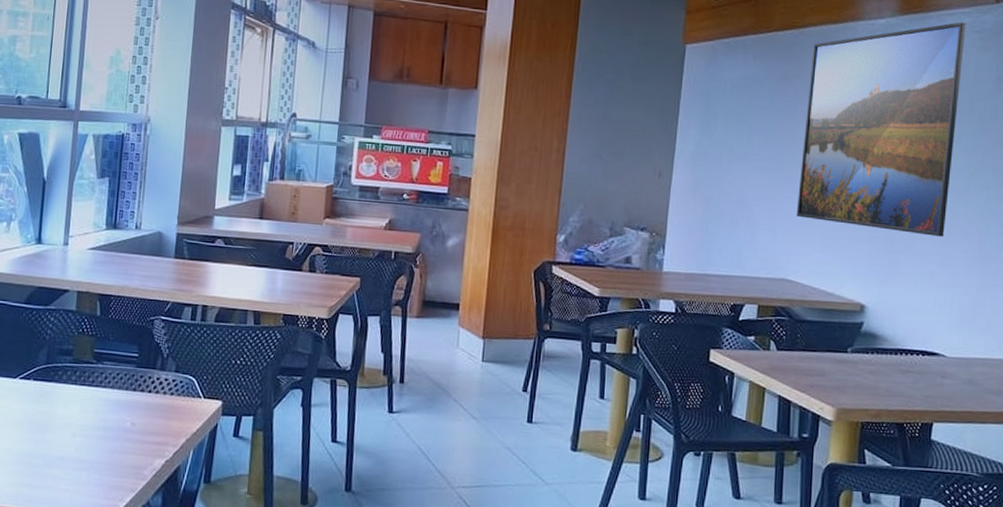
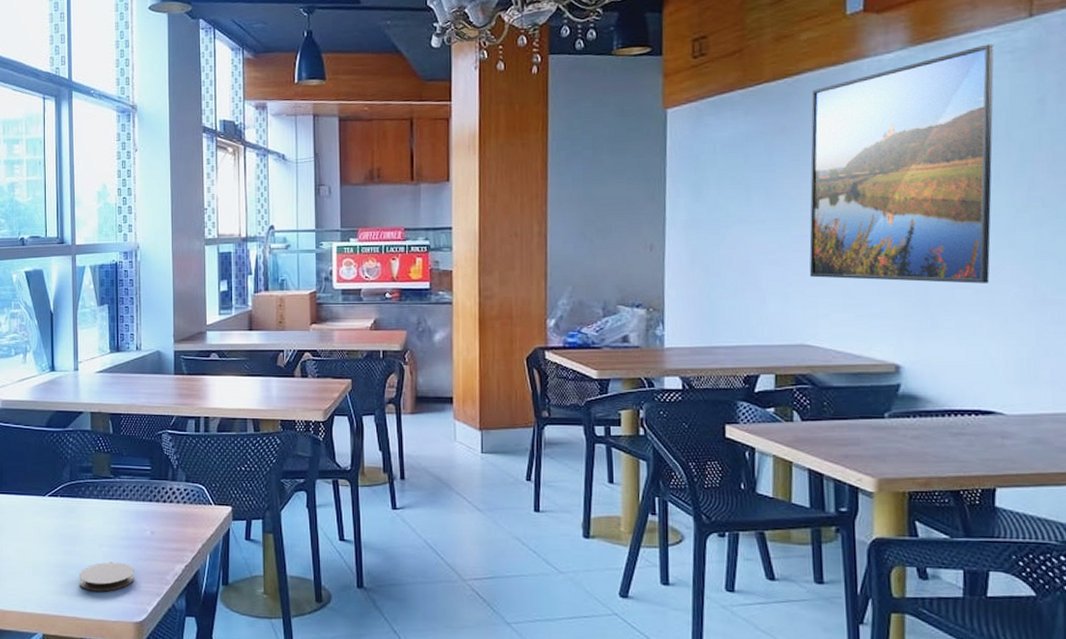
coaster: none [44,453,109,485] -> present [78,562,135,592]

